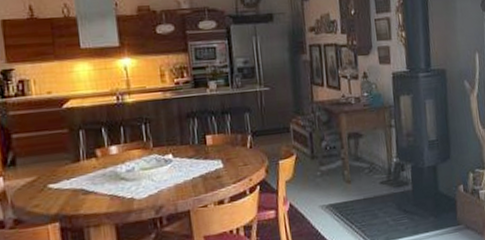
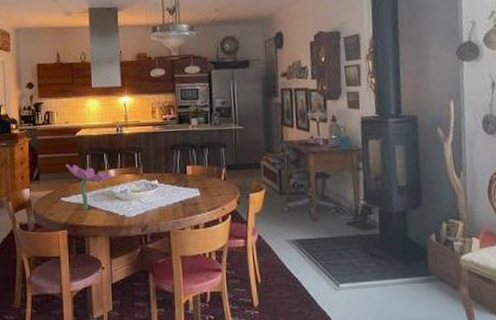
flower: none [52,143,114,197] -> present [66,164,112,211]

